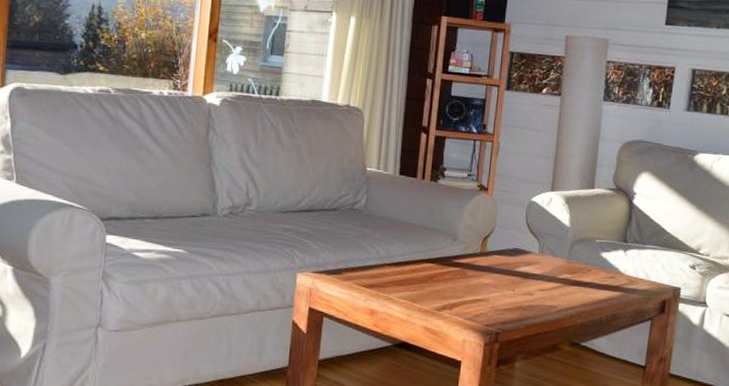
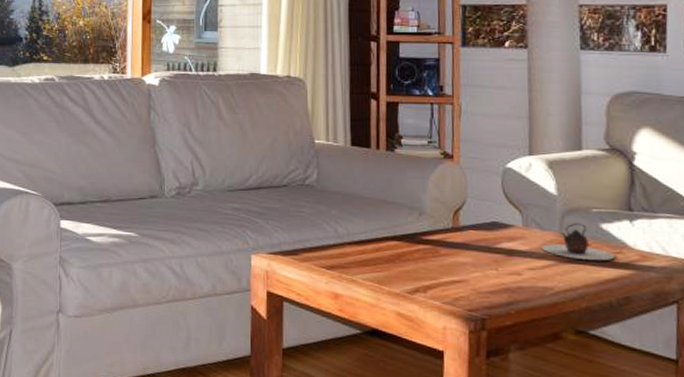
teapot: none [551,251,609,284] -> present [541,223,615,261]

